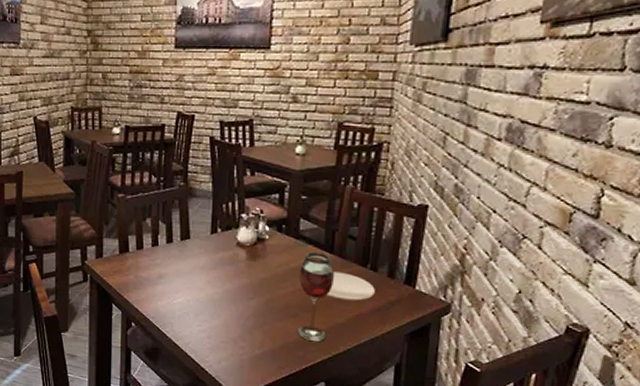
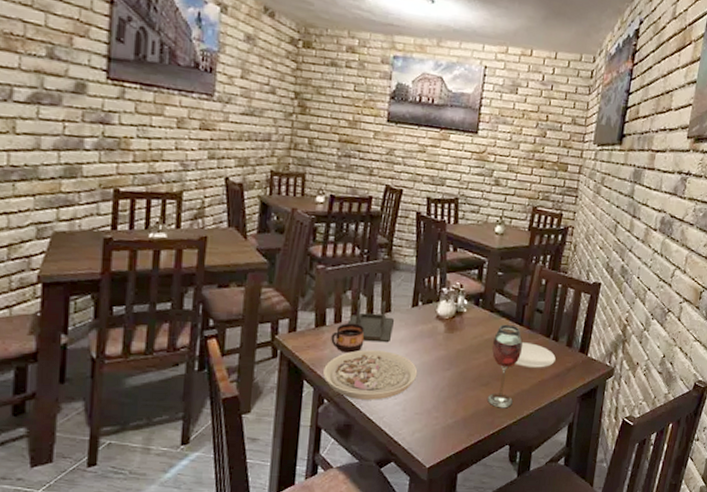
plate: none [130,276,221,326] -> present [323,350,418,400]
cup: none [134,249,166,279] -> present [331,322,365,353]
napkin holder: none [149,227,193,269] -> present [347,300,394,342]

